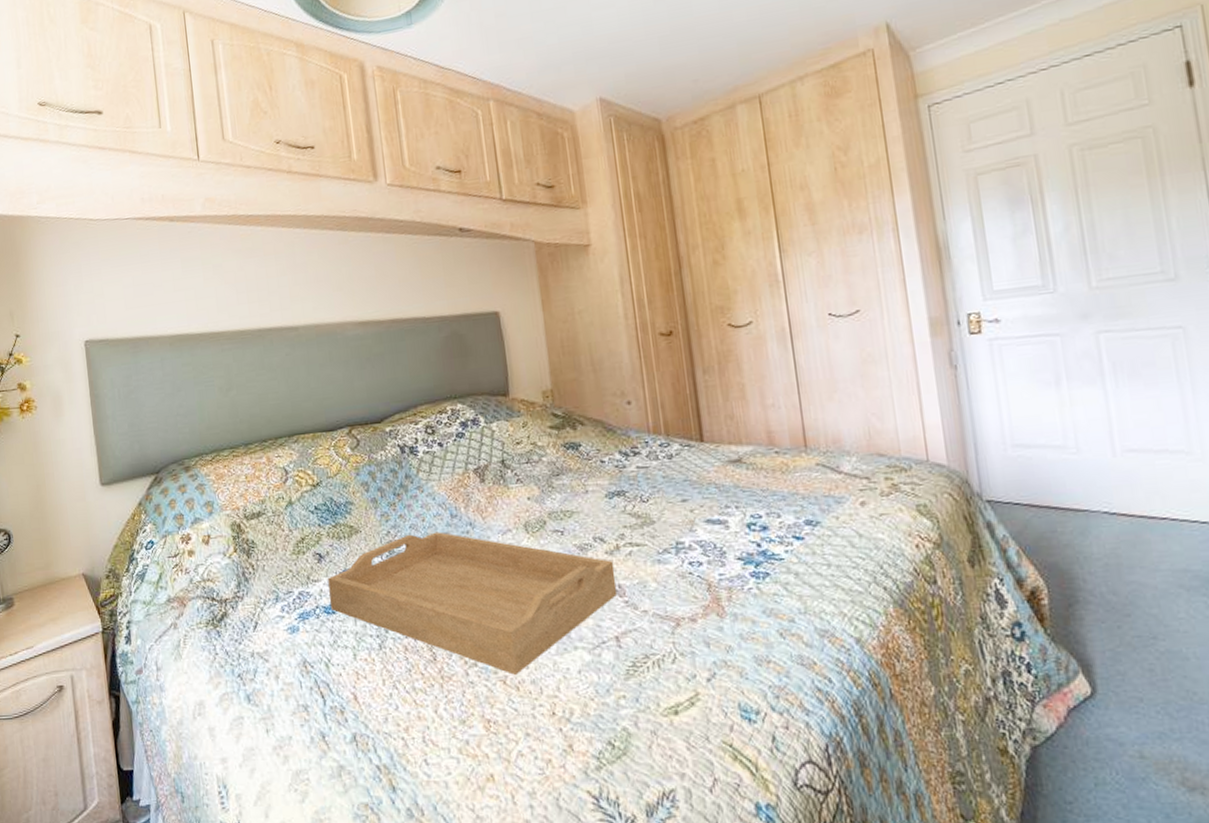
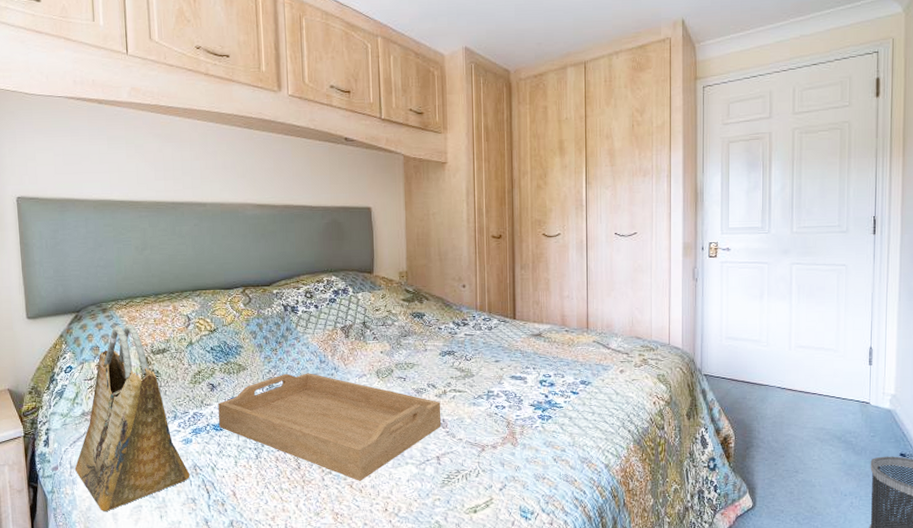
grocery bag: none [162,483,300,727] -> present [75,324,190,512]

